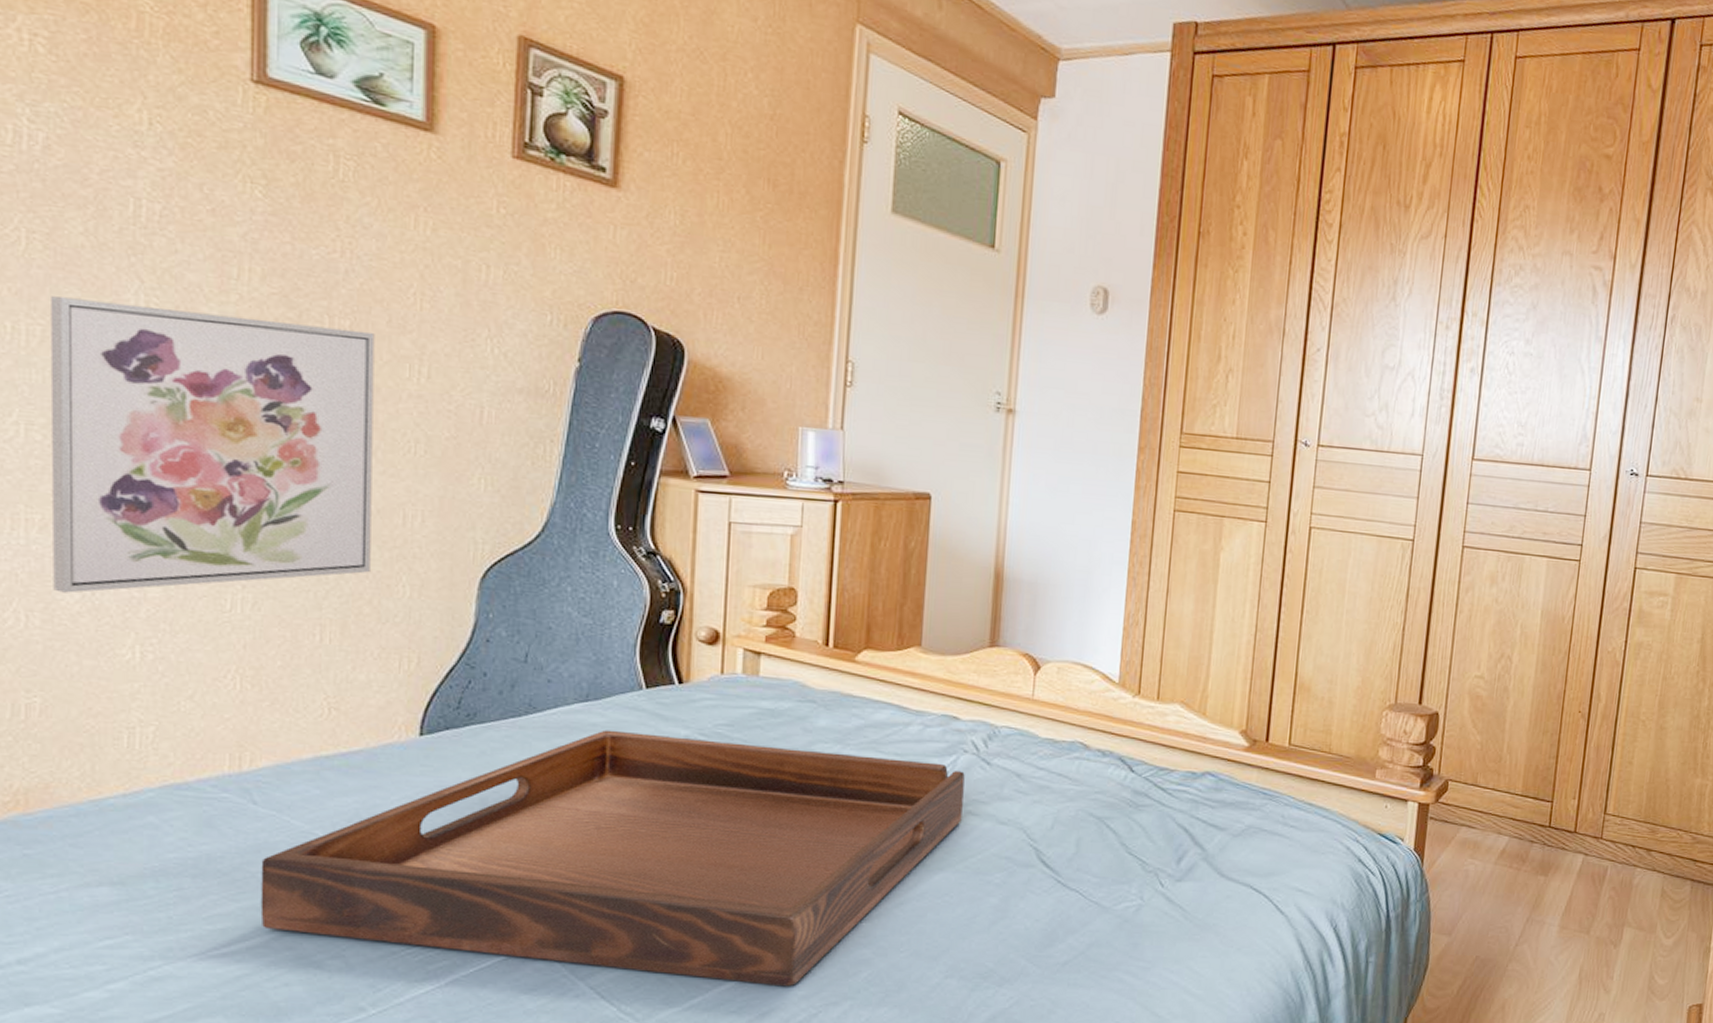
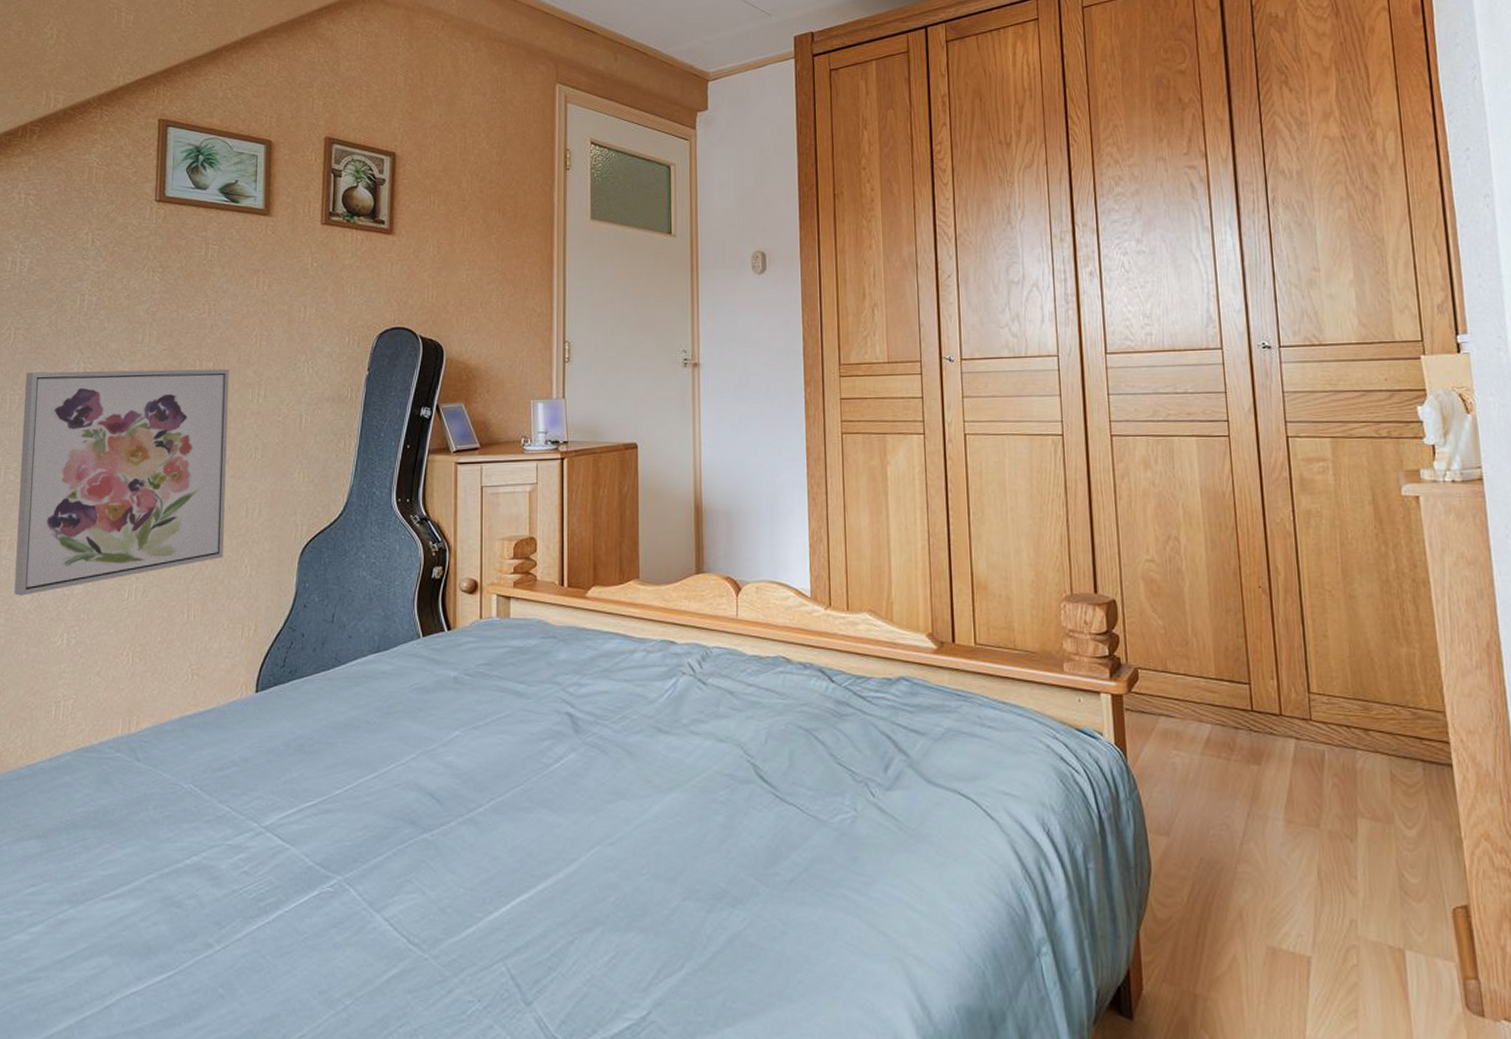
serving tray: present [260,730,965,987] -> none [139,676,686,914]

